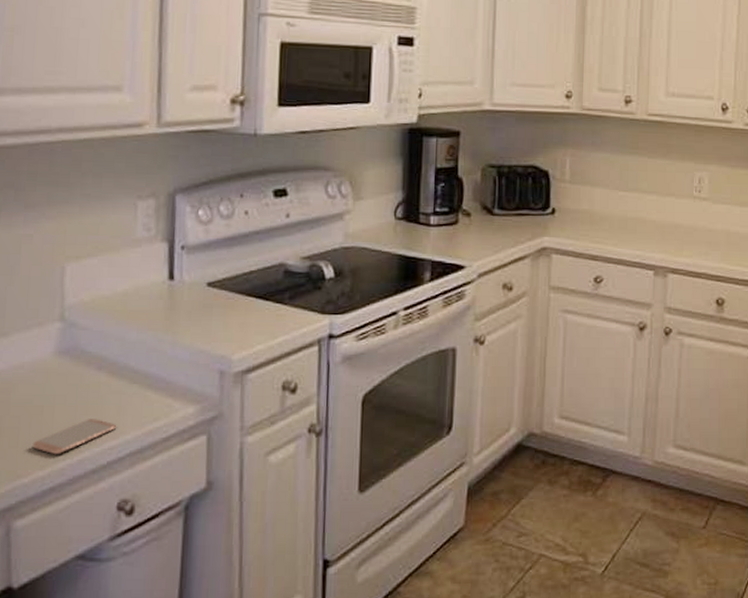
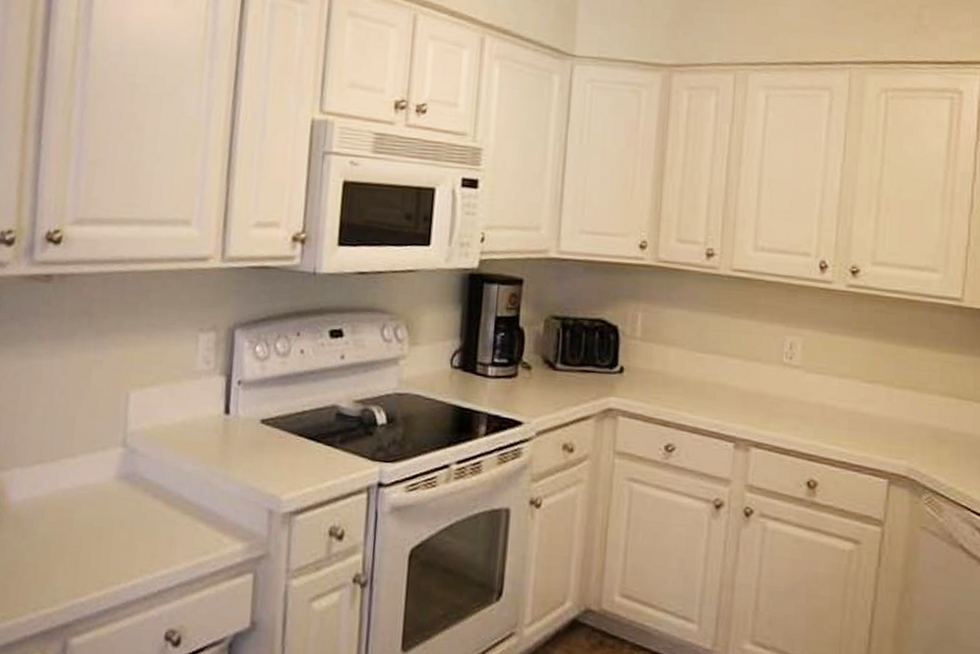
smartphone: present [33,419,117,454] -> none [91,545,169,577]

